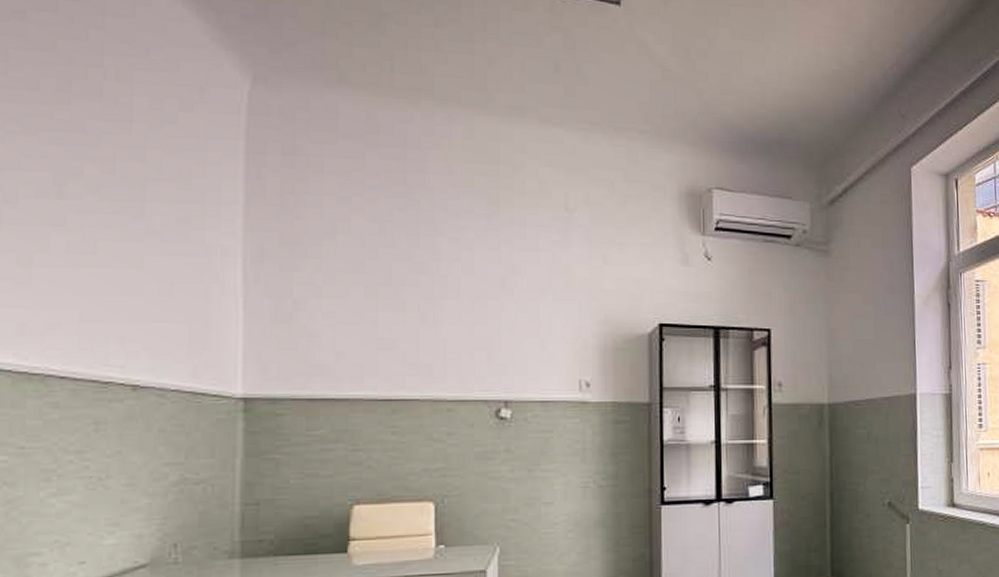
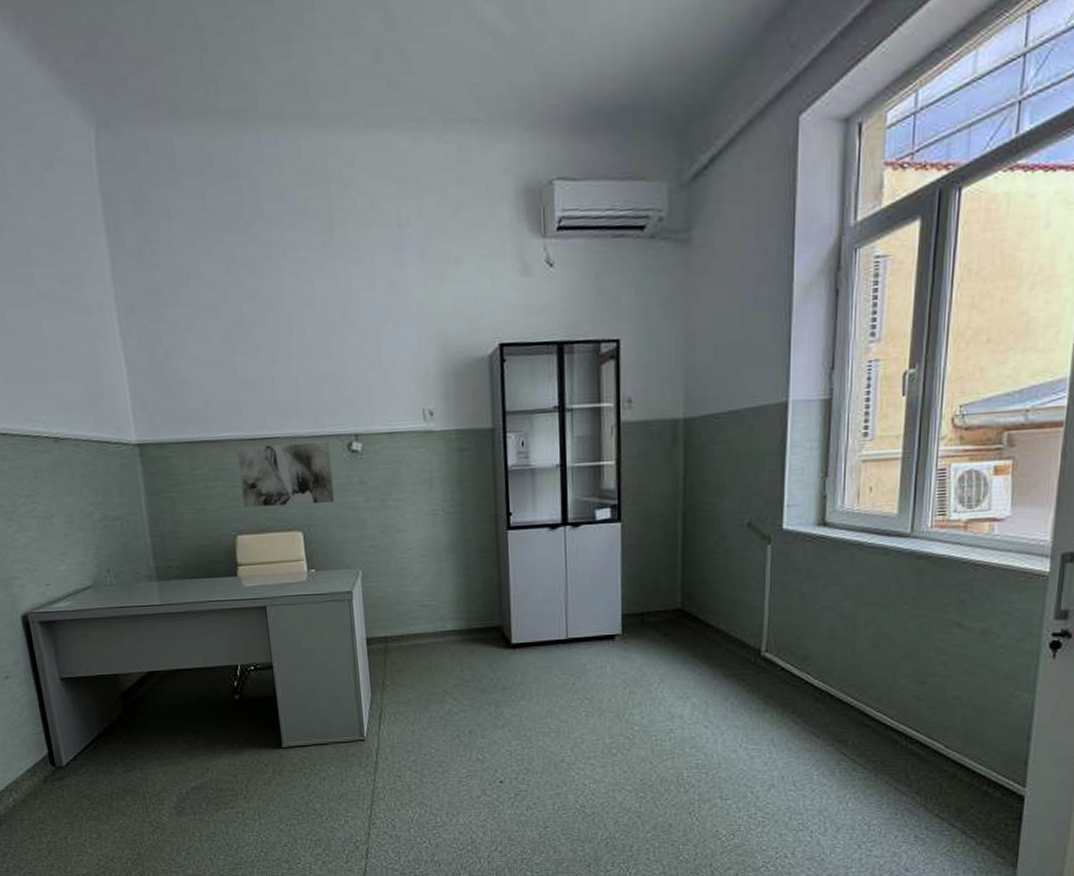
wall art: none [366,407,476,474] -> present [237,442,335,507]

